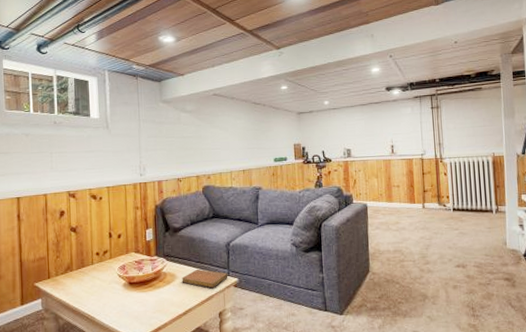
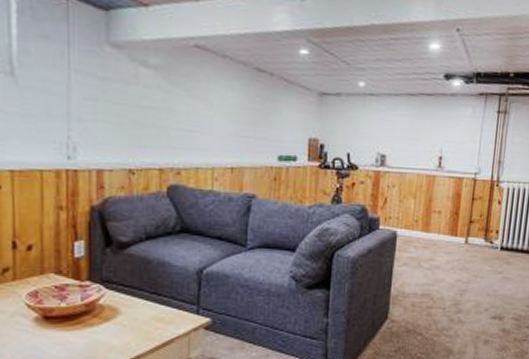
notebook: present [181,269,228,289] -> none [127,302,197,330]

